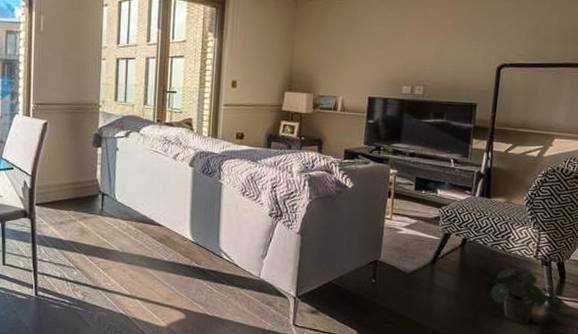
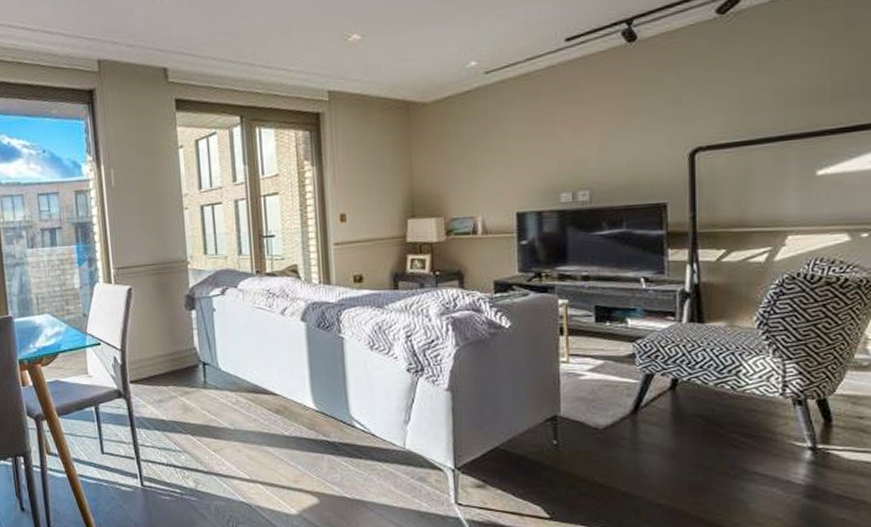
potted plant: present [484,269,565,324] -> none [710,413,836,485]

